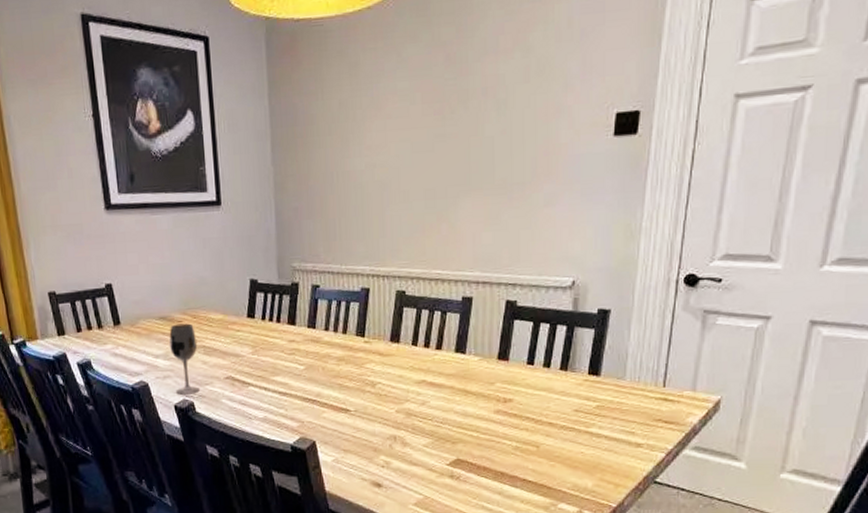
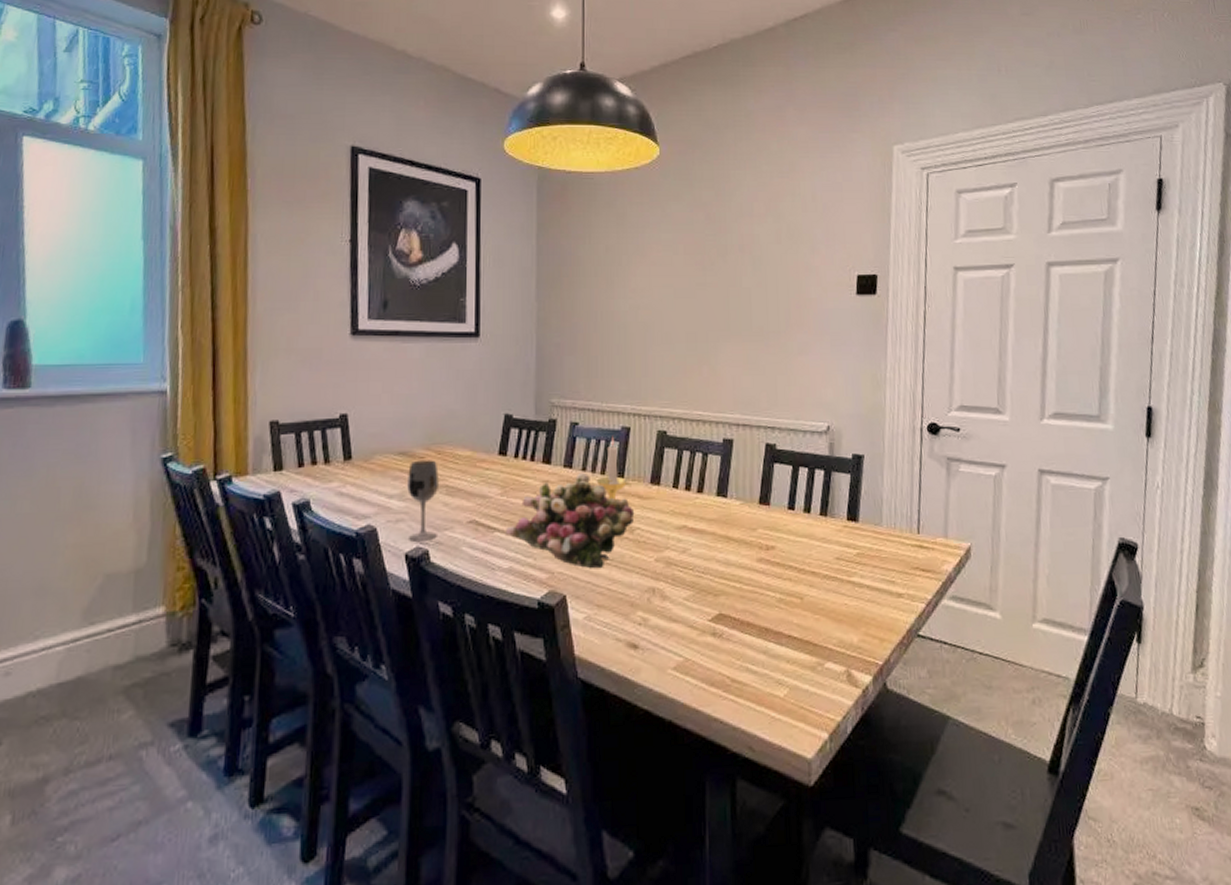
flower arrangement: none [258,332,376,418] -> present [505,472,635,568]
candlestick: none [338,299,369,357] -> present [596,438,628,500]

